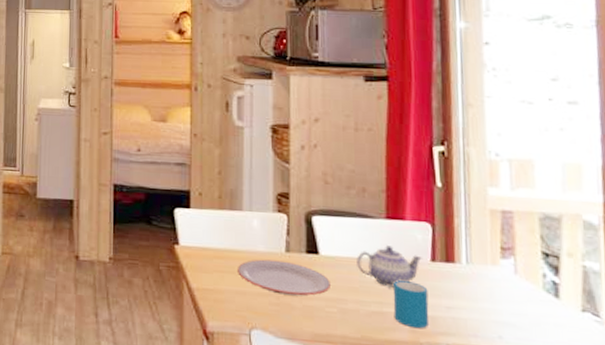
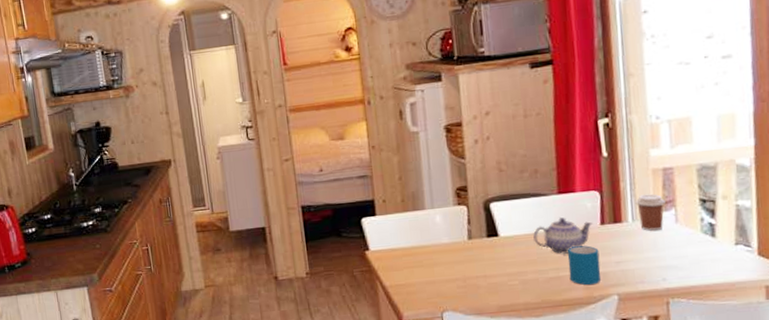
plate: present [238,259,332,296] -> none [425,247,512,278]
coffee cup: none [470,235,504,279] -> present [635,193,666,231]

